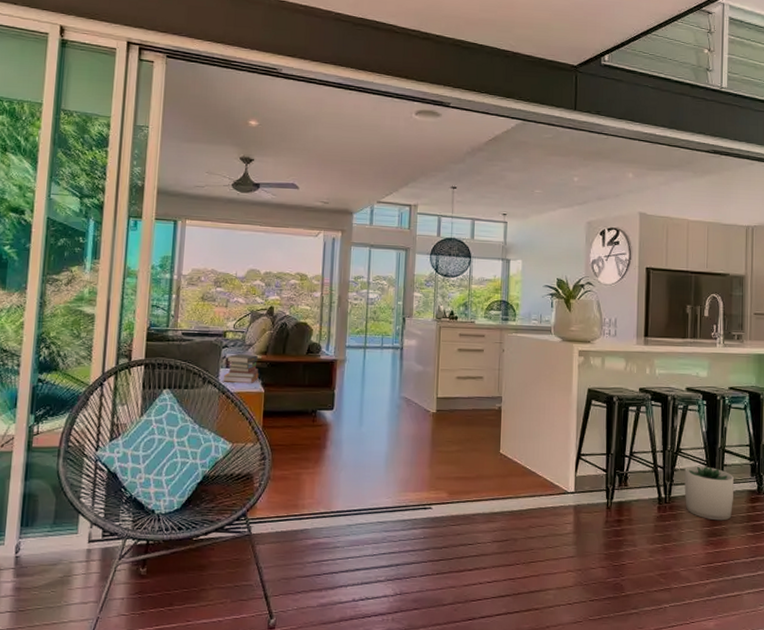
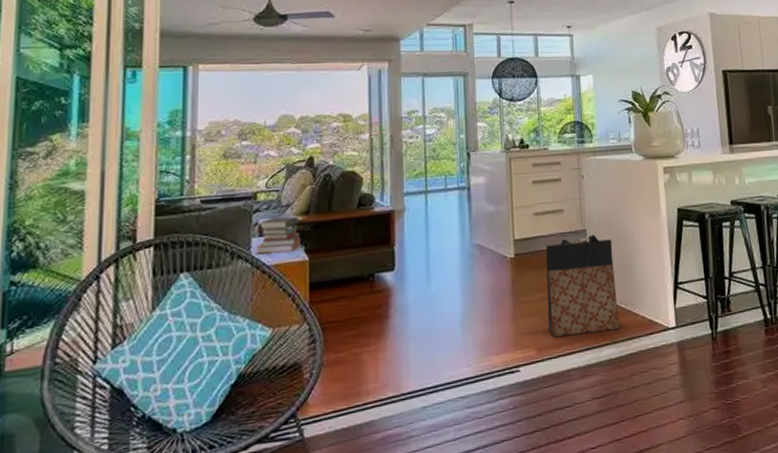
bag: none [460,401,524,487] -> present [545,234,620,338]

